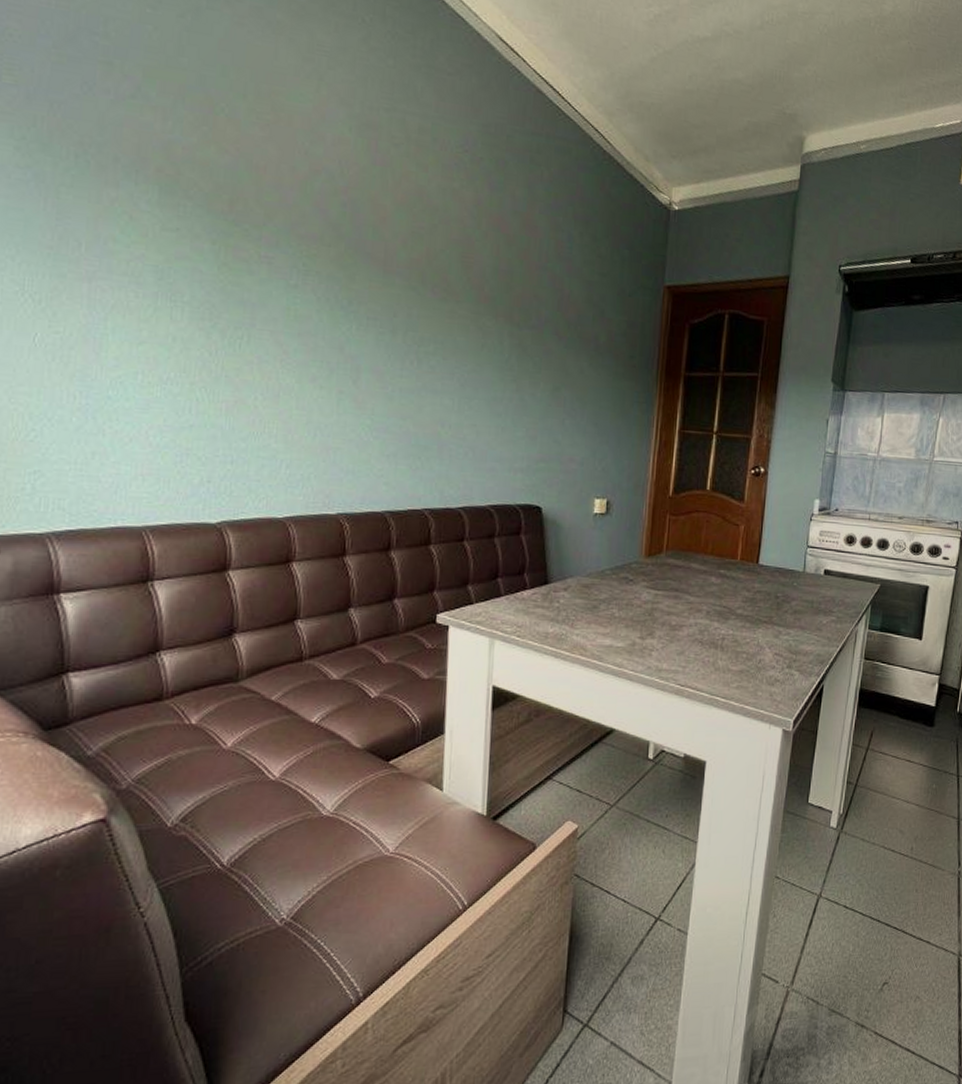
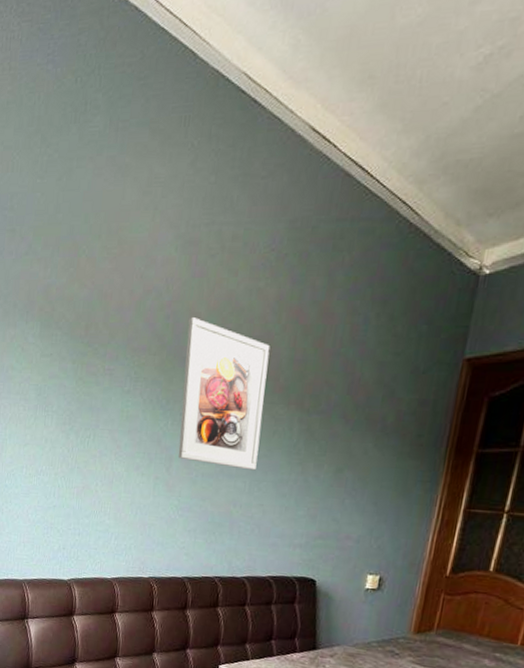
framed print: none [367,209,471,387] -> present [178,317,270,471]

